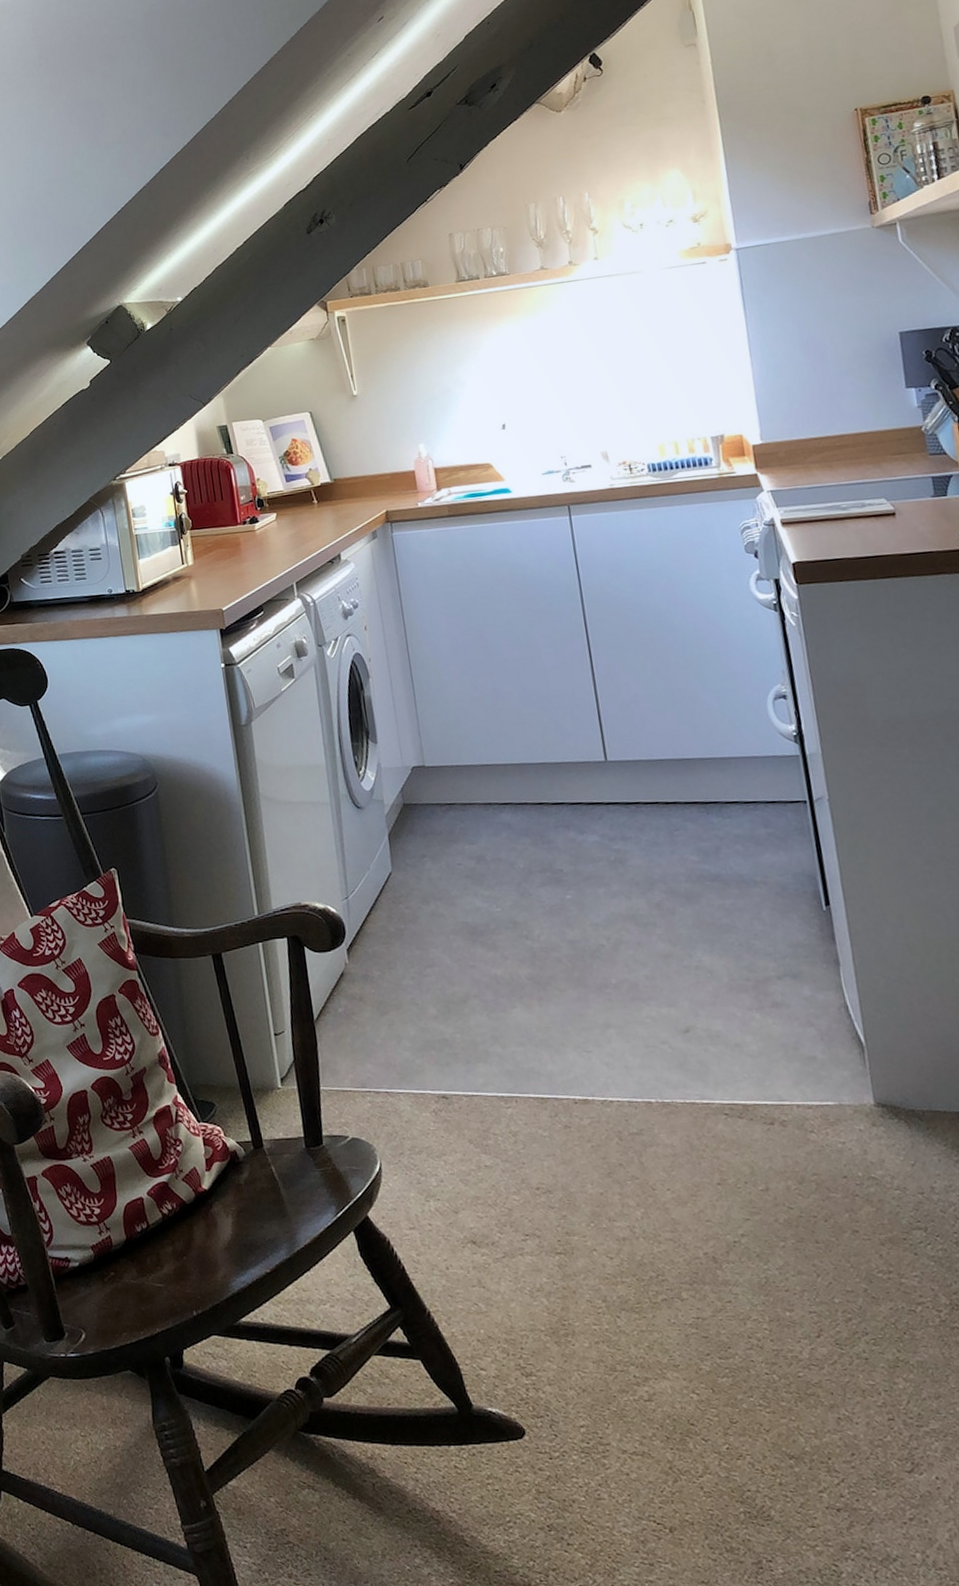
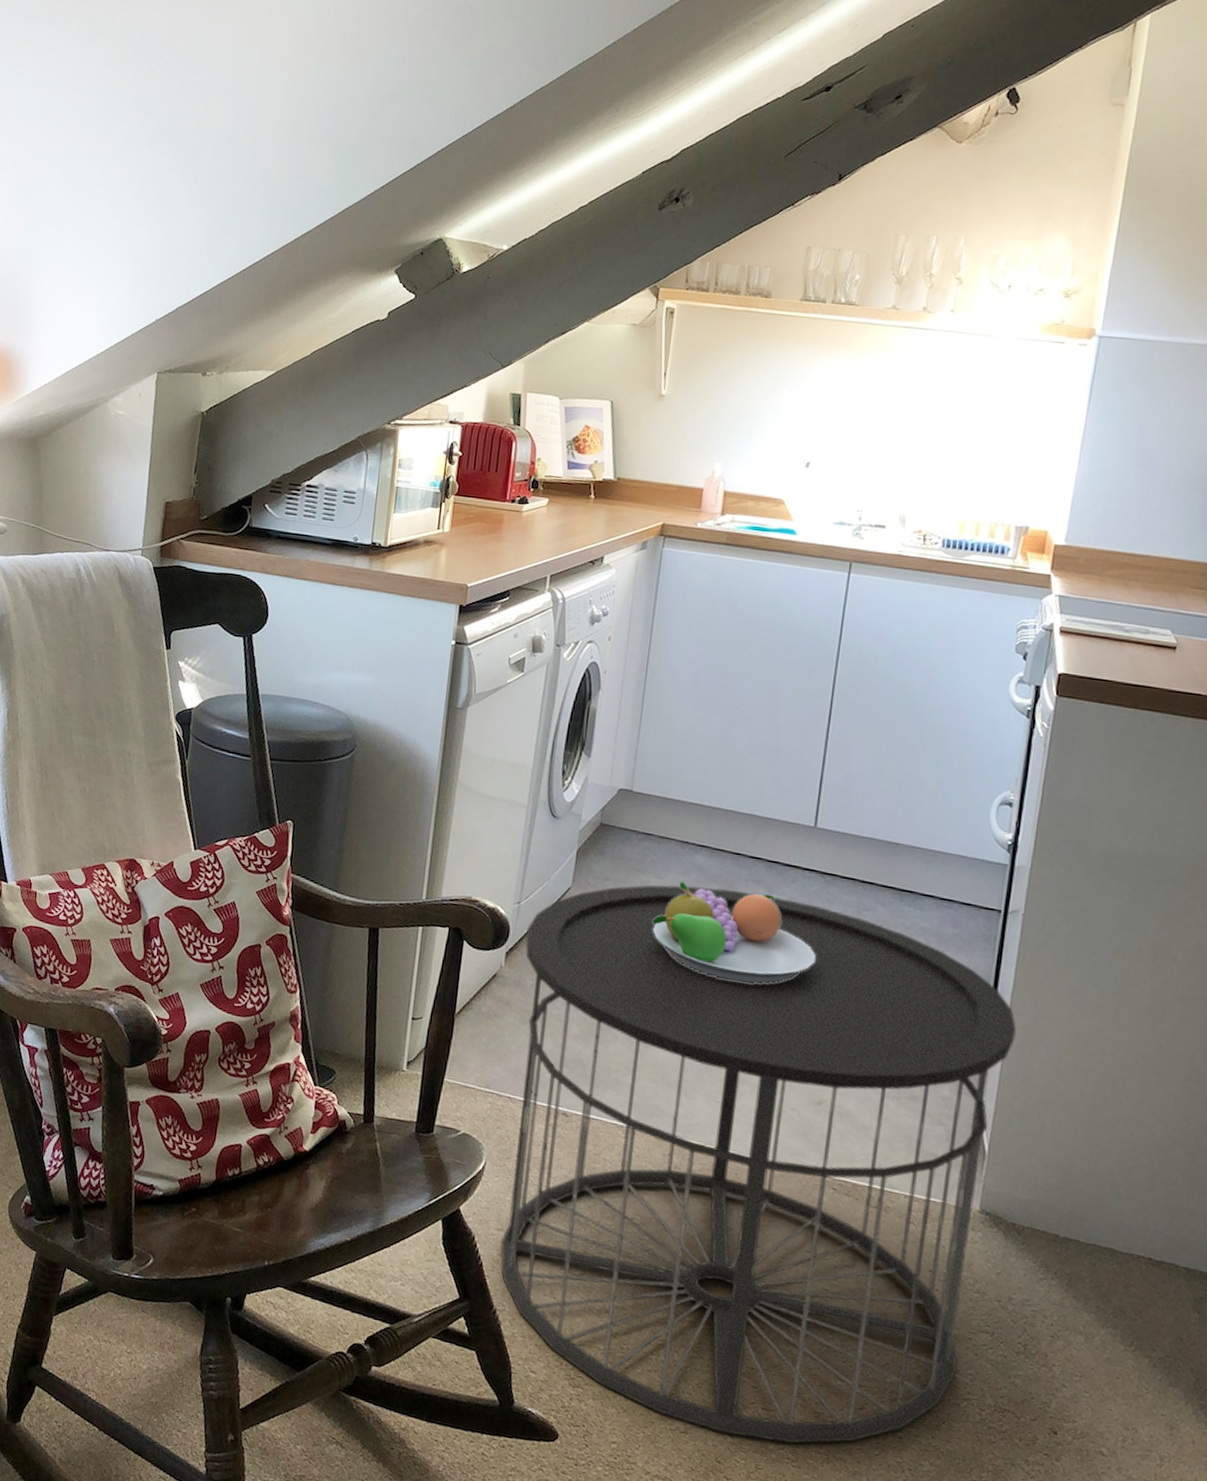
side table: none [360,836,902,1393] -> present [500,885,1017,1445]
fruit bowl: none [477,836,643,929] -> present [652,882,816,984]

